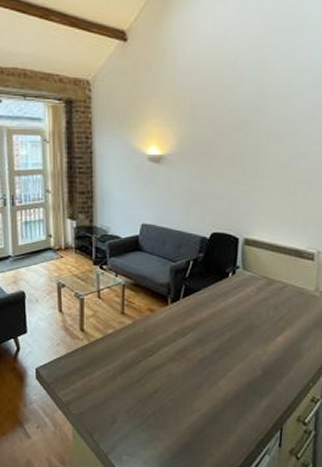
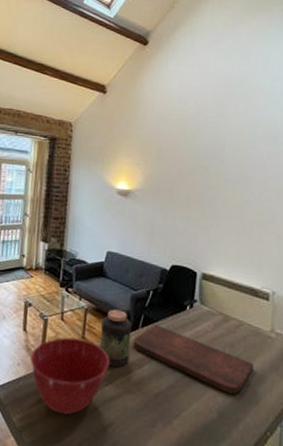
mixing bowl: none [70,314,151,386] -> present [30,337,109,415]
jar: none [141,282,173,339] -> present [100,309,132,368]
cutting board: none [175,294,297,352] -> present [133,324,253,394]

